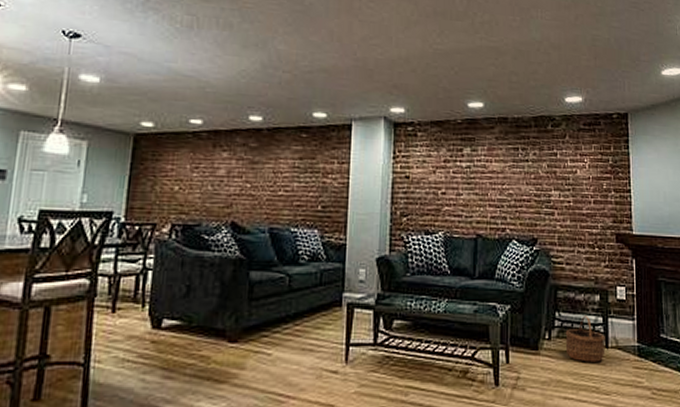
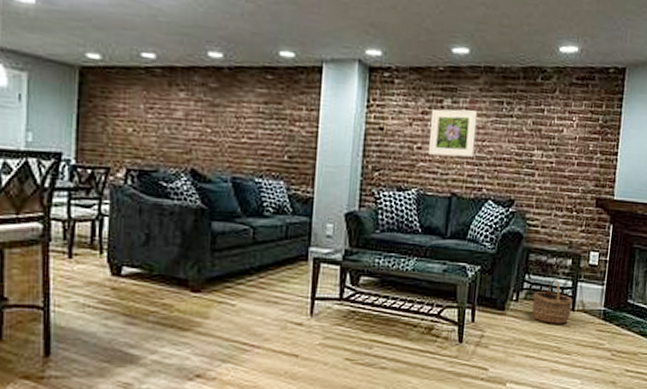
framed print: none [451,156,496,201] -> present [427,109,478,158]

